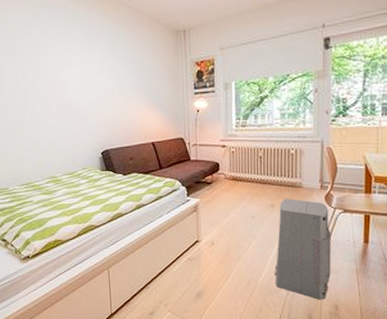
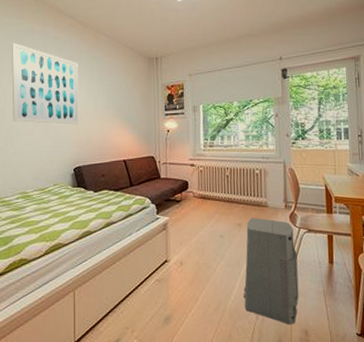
wall art: none [28,19,105,107] -> present [12,42,80,125]

